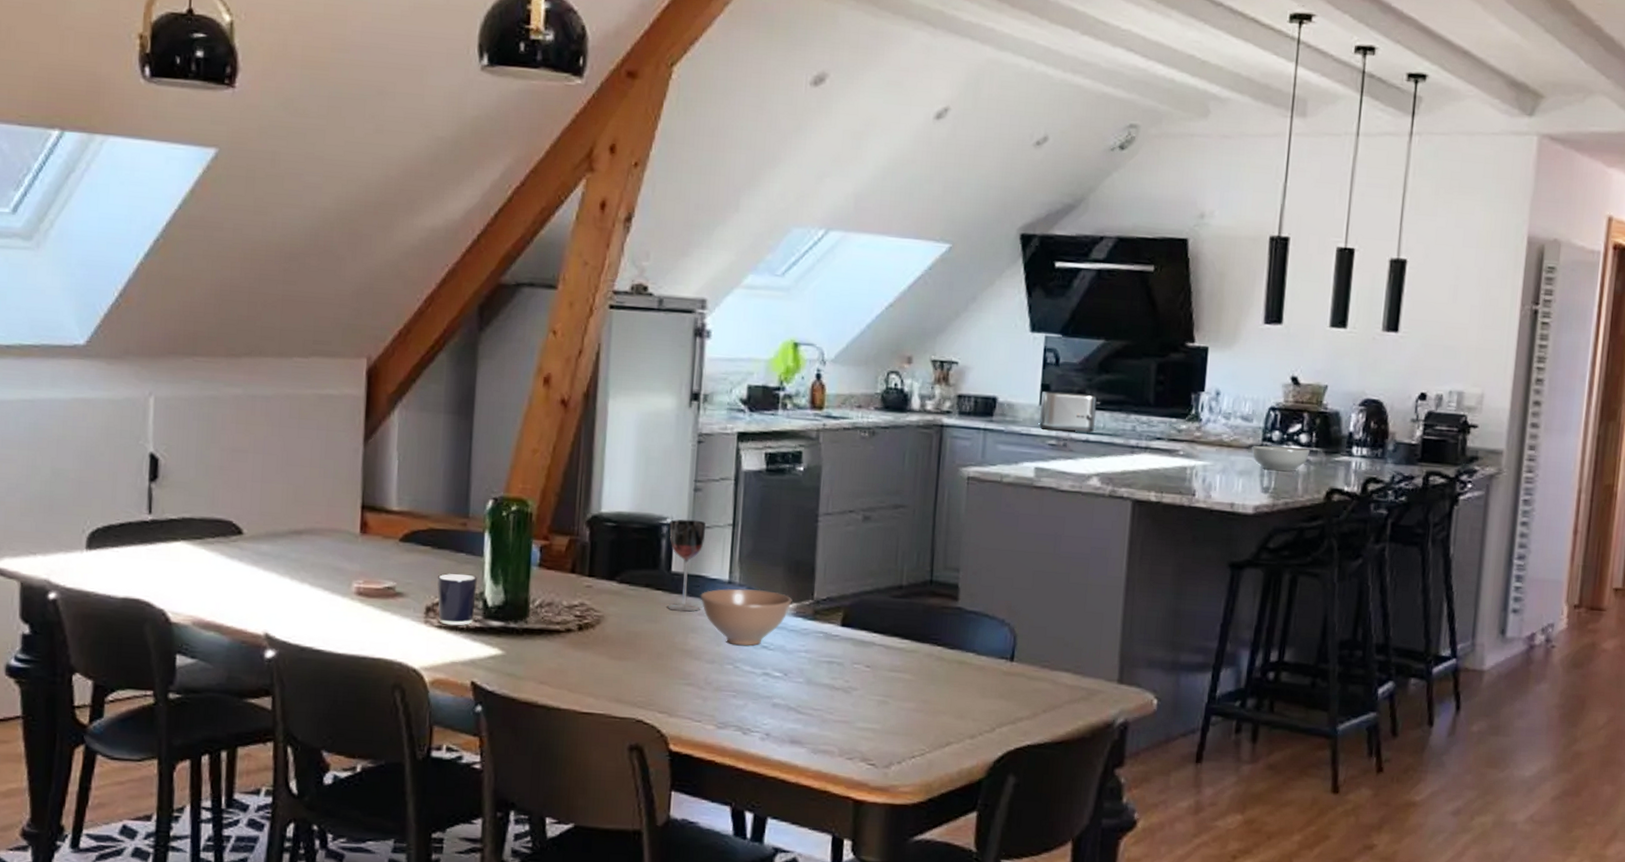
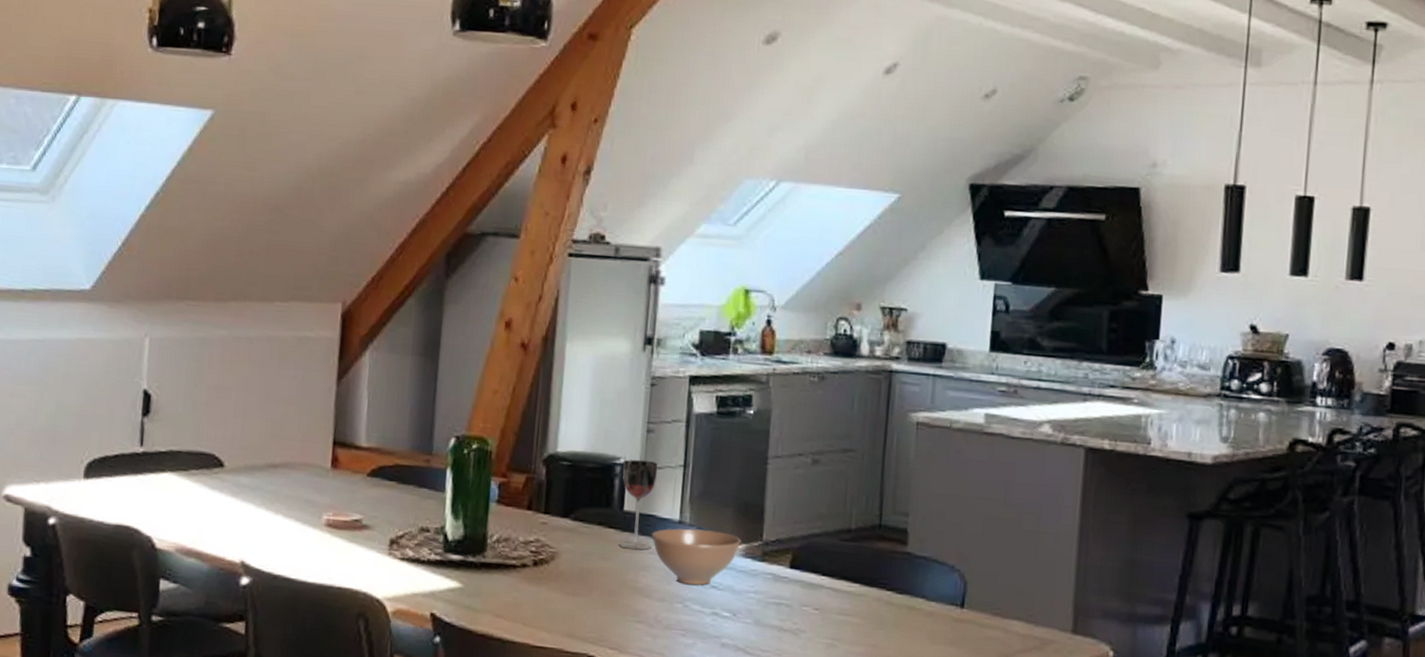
mug: present [437,573,477,626] -> none [401,508,439,559]
toaster: present [1039,390,1101,433] -> none [989,337,1052,380]
bowl: present [1251,445,1310,471] -> none [1208,394,1271,421]

